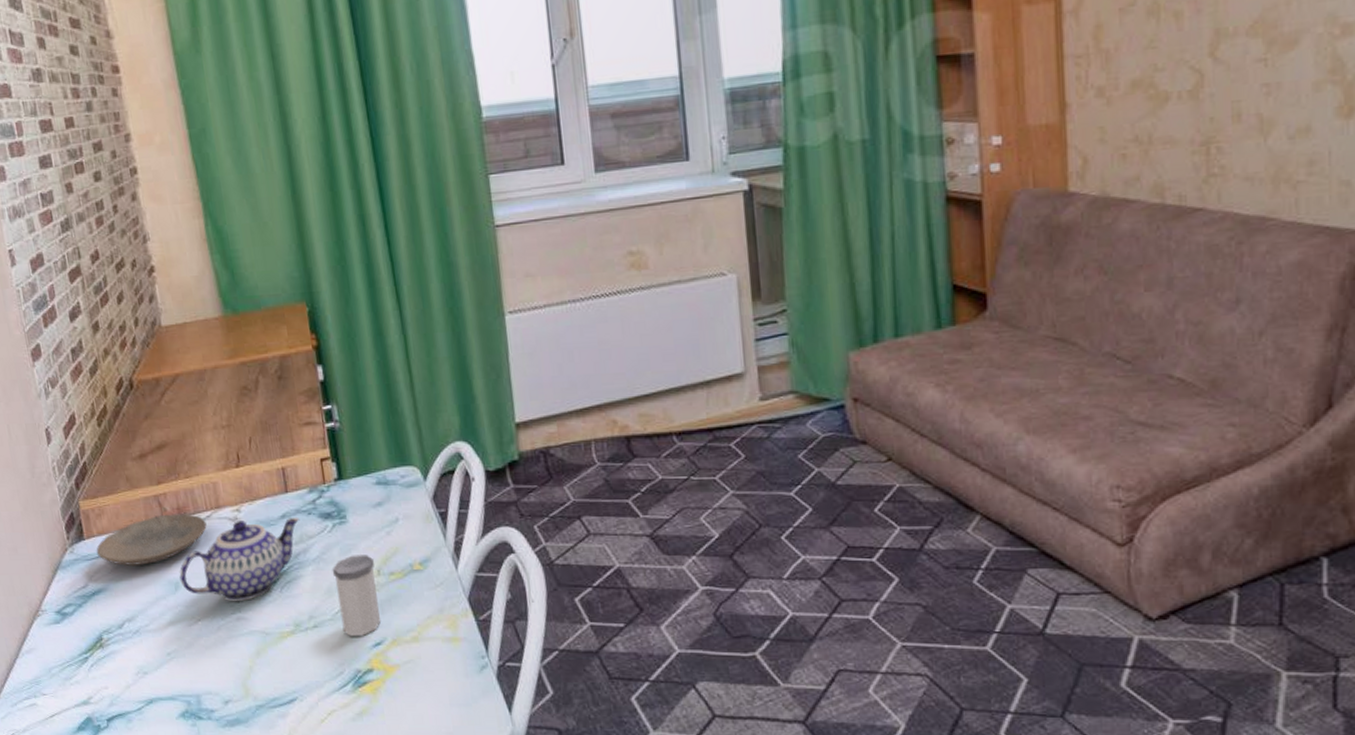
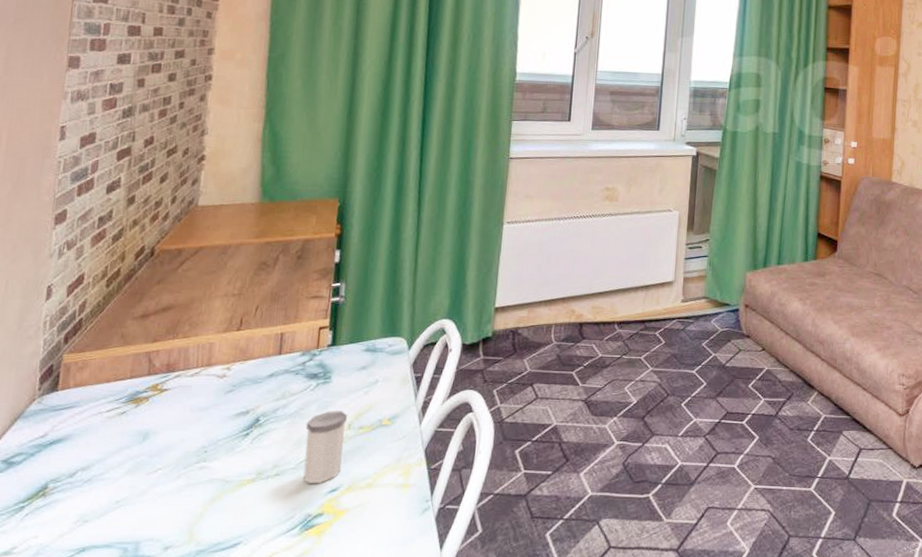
plate: present [96,514,207,566] -> none [67,370,193,416]
teapot: present [179,518,300,602] -> none [150,377,287,452]

